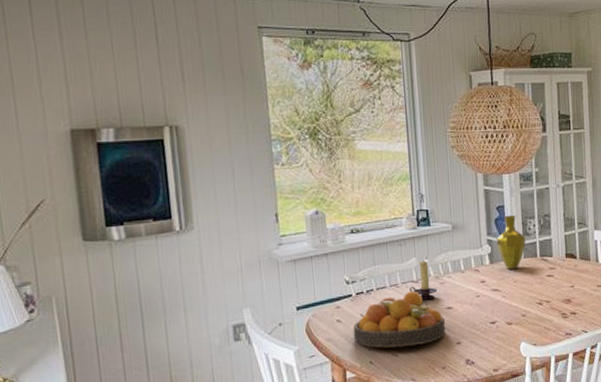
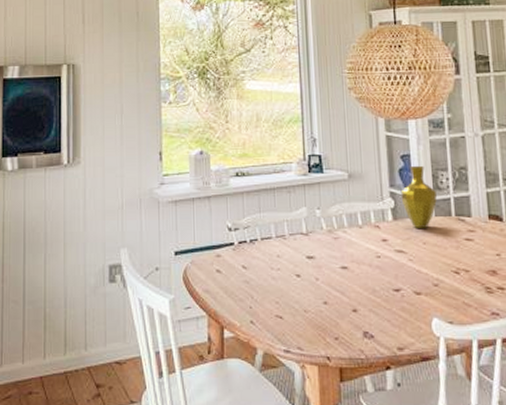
fruit bowl: present [353,291,445,348] -> none [233,245,339,309]
candle holder: present [409,259,438,300] -> none [298,210,331,256]

